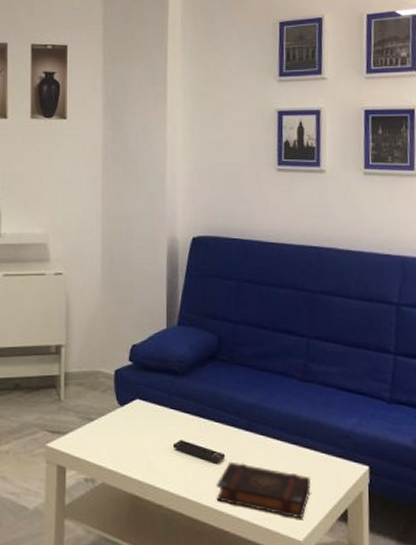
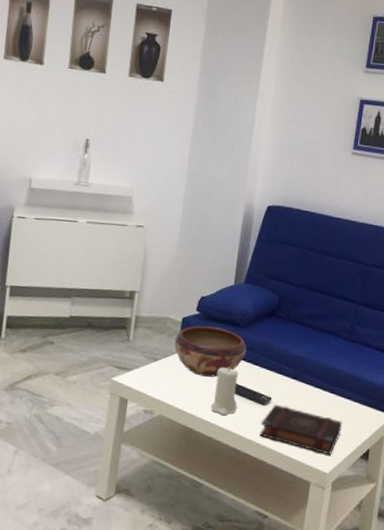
decorative bowl: none [109,376,189,435] -> present [174,325,246,377]
candle: none [158,422,187,480] -> present [211,367,239,416]

